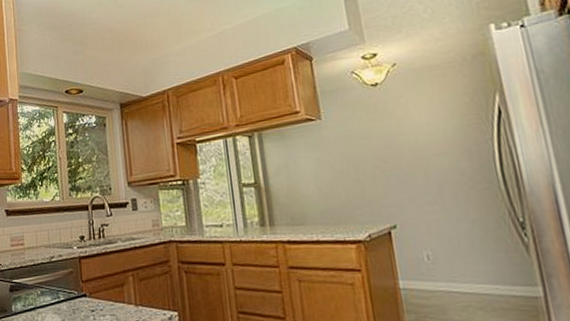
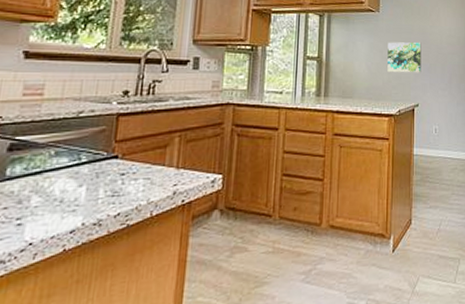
wall art: none [339,146,393,190] -> present [387,42,421,73]

